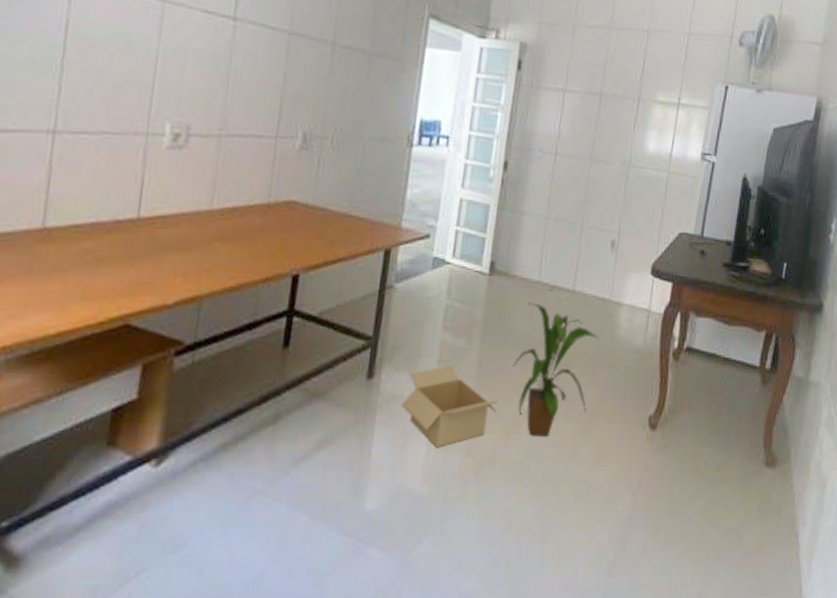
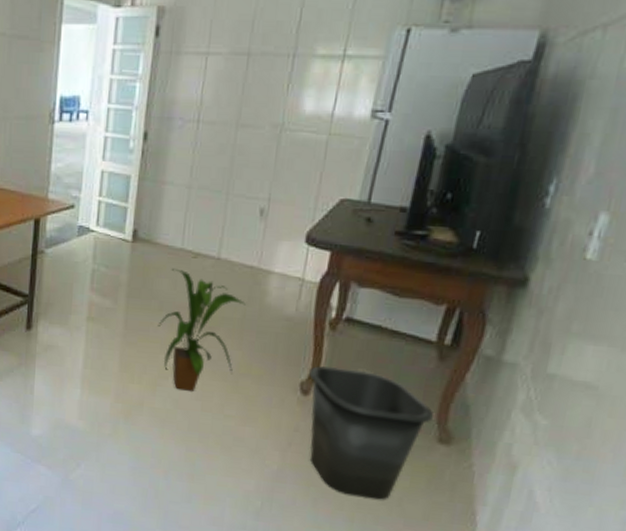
cardboard box: present [401,366,497,448] -> none [57,322,143,392]
waste bin: none [655,398,760,534] -> present [308,366,433,499]

